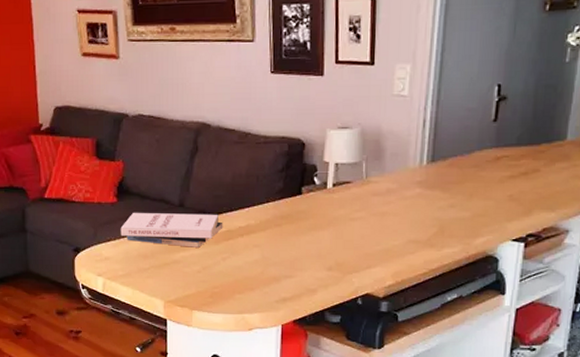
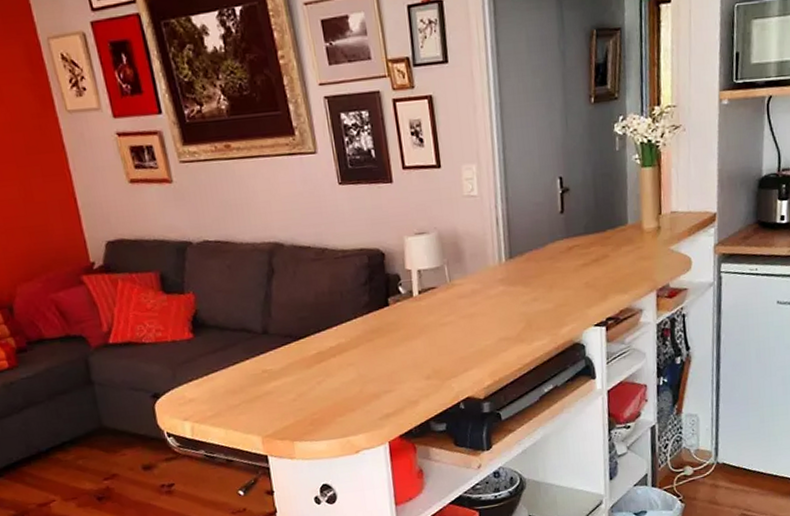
books: present [120,212,223,248] -> none [201,337,313,378]

